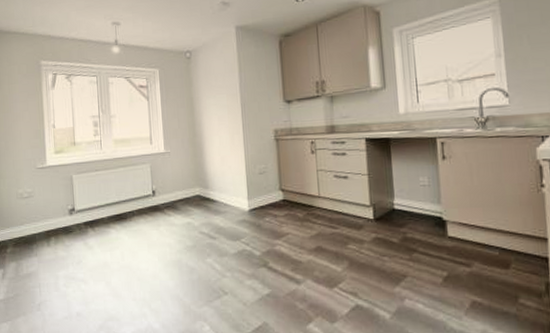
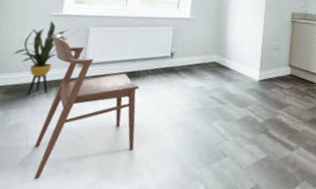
house plant: none [13,173,63,246] -> present [12,21,78,95]
chair: none [42,185,134,324] -> present [33,33,140,180]

